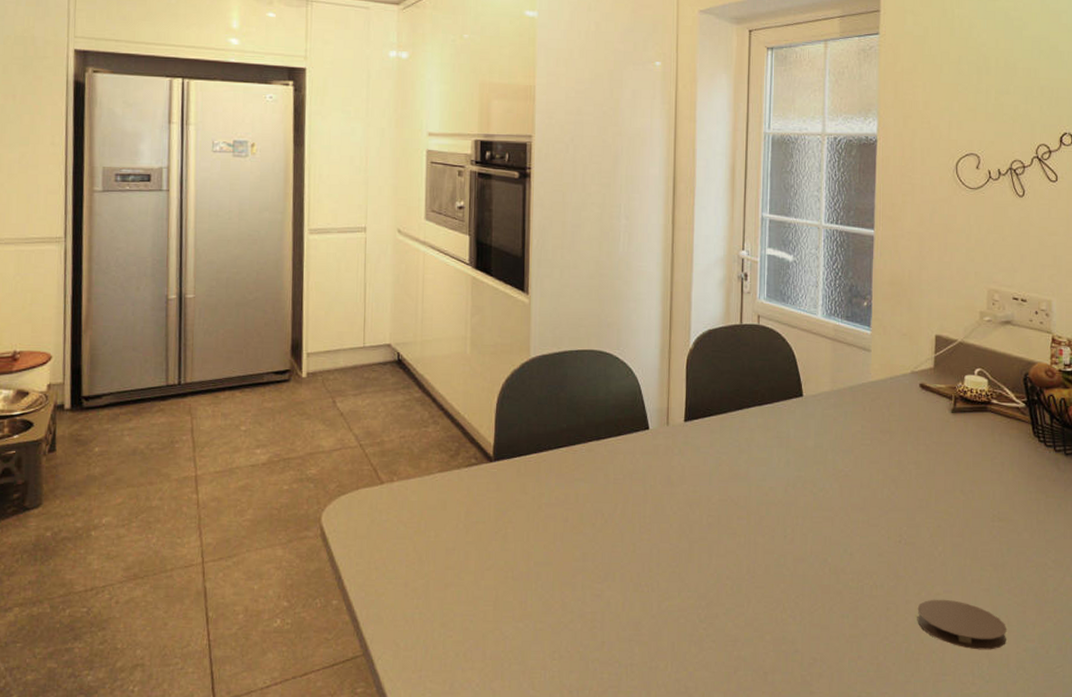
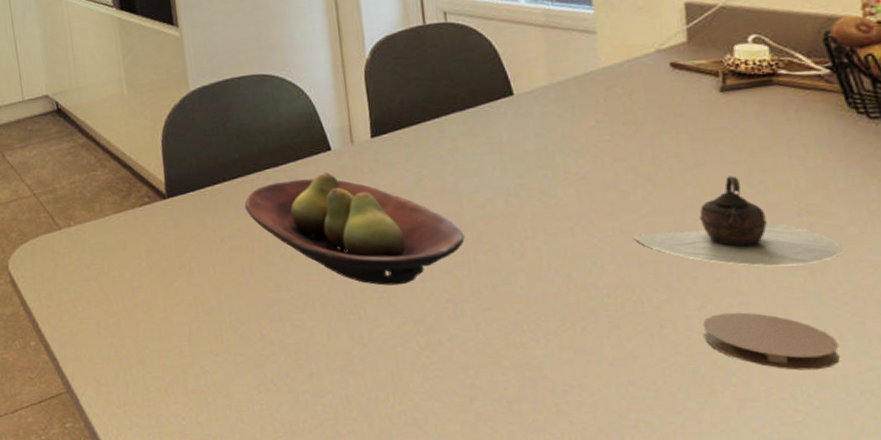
fruit bowl: none [565,450,749,561] -> present [244,173,465,286]
teapot: none [876,484,1018,562] -> present [632,176,842,266]

